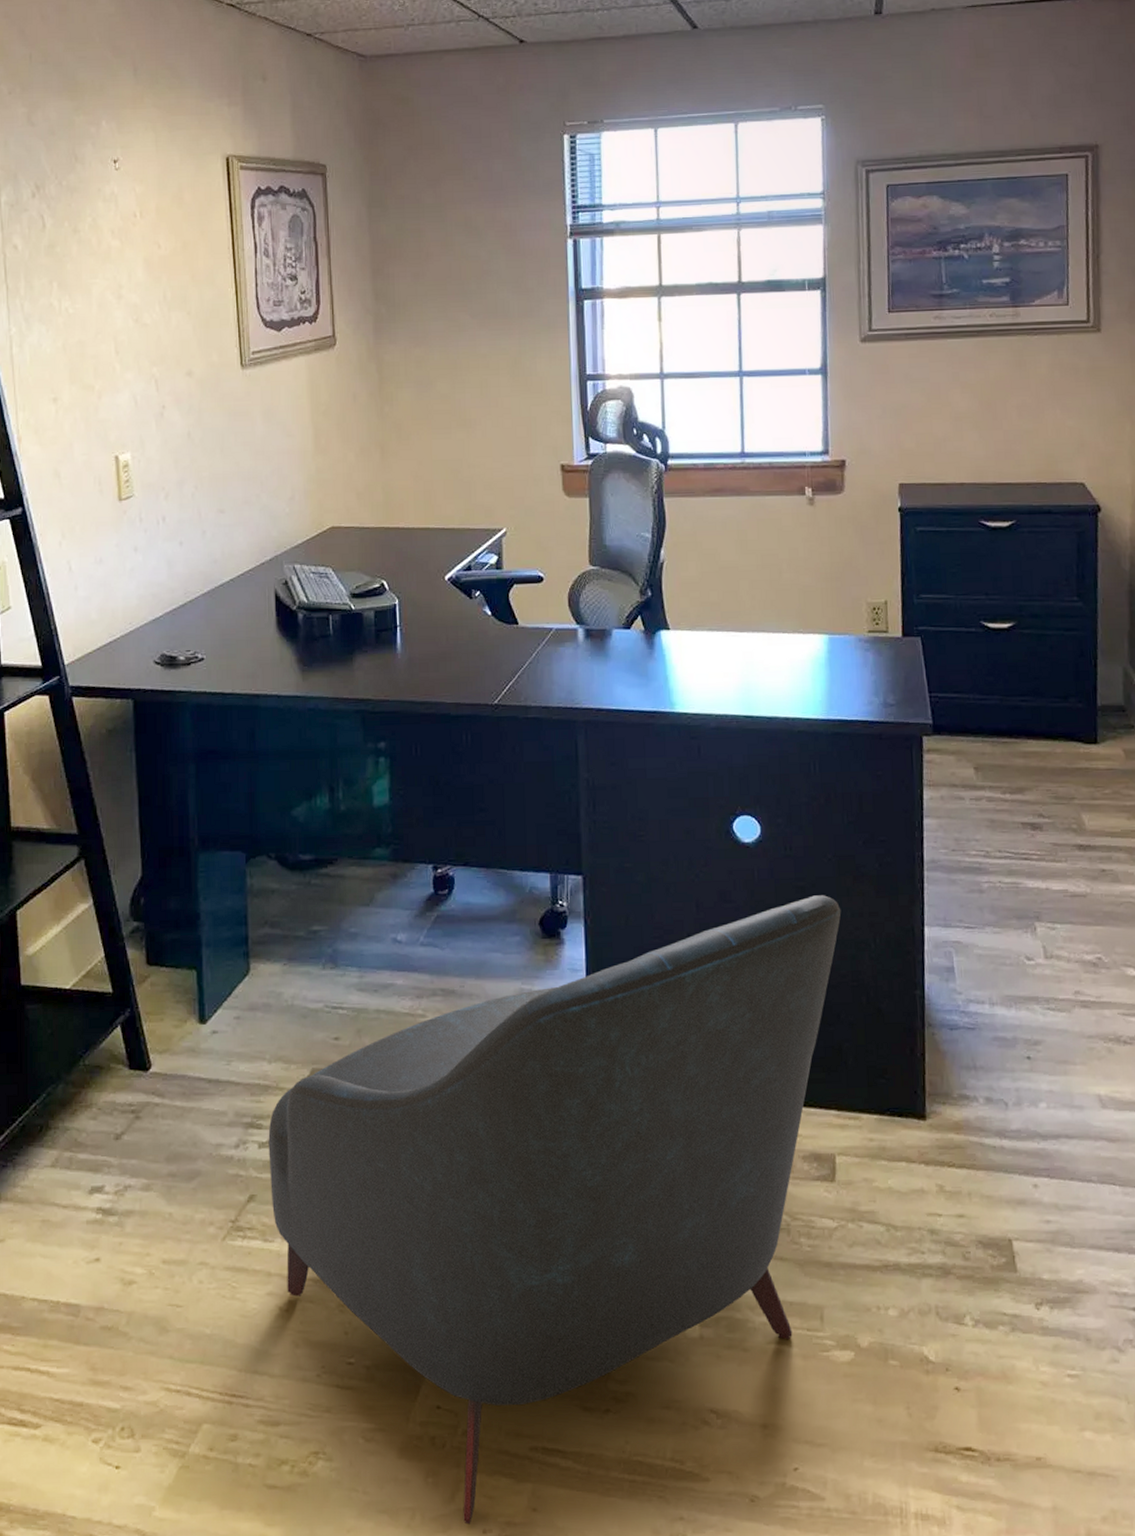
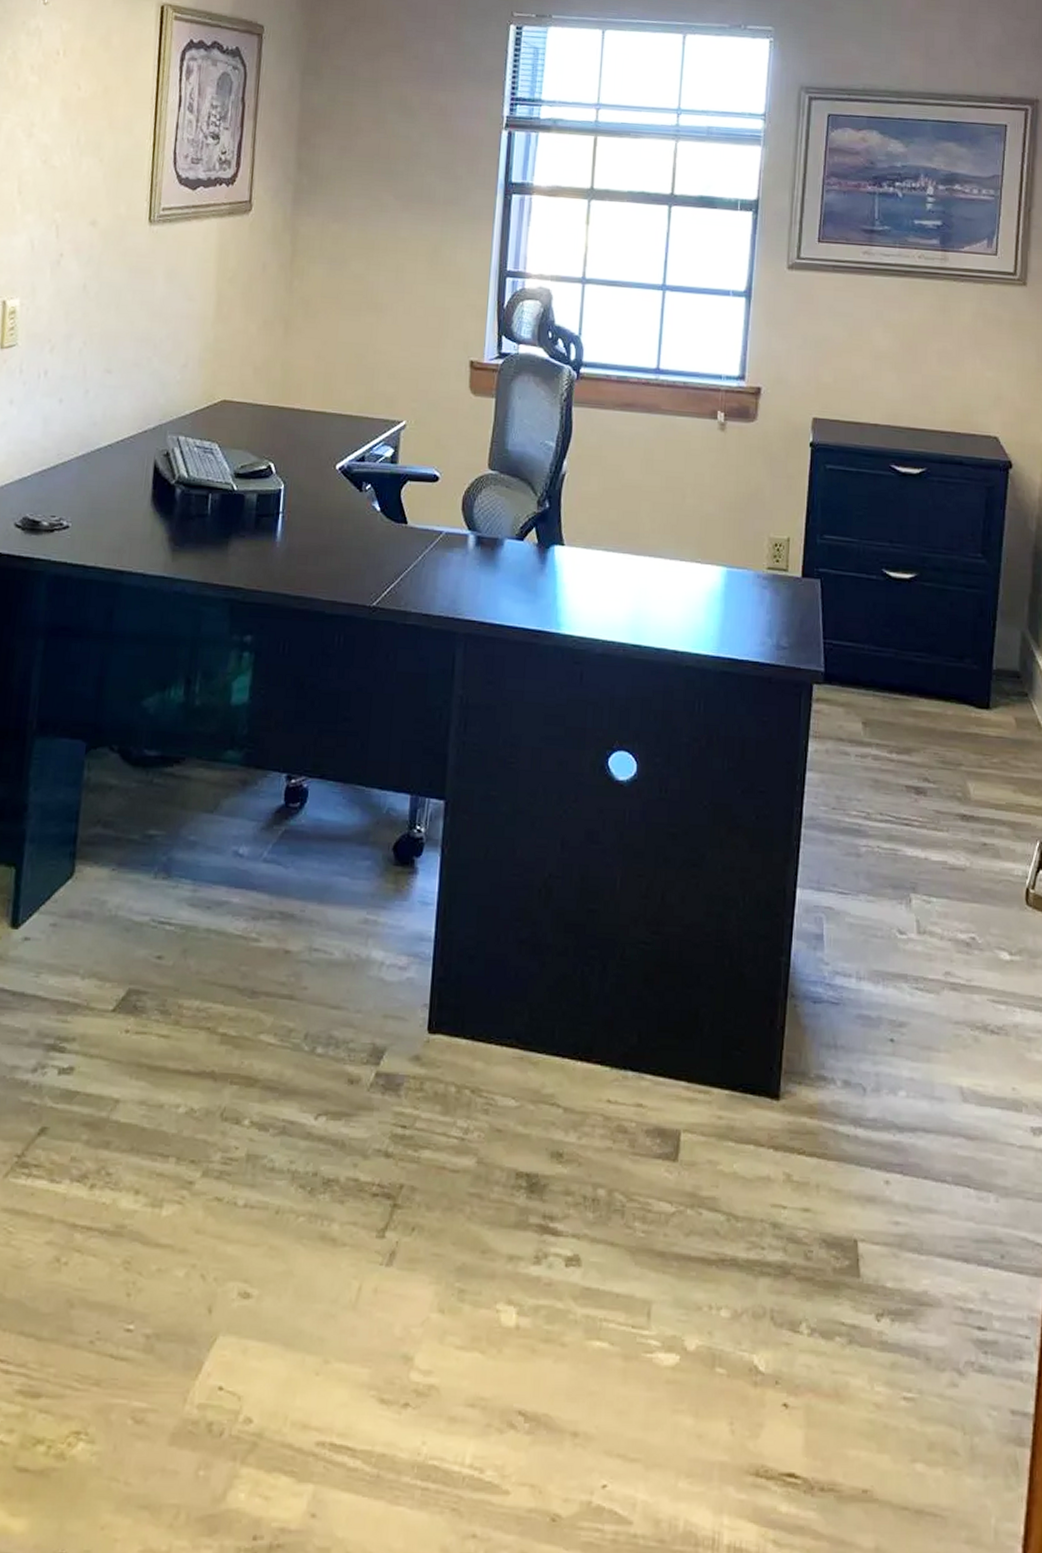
armchair: present [268,895,841,1525] -> none [64,844,712,1529]

